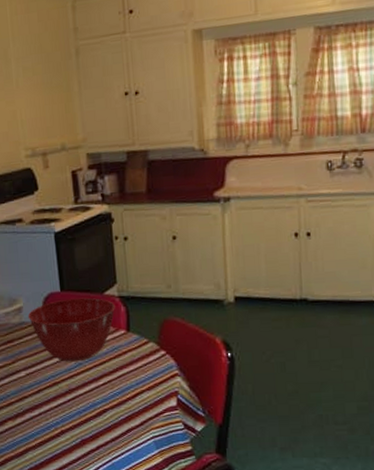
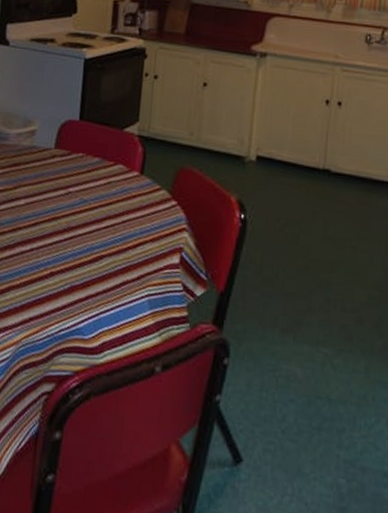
mixing bowl: present [27,297,115,362] -> none [40,129,133,199]

